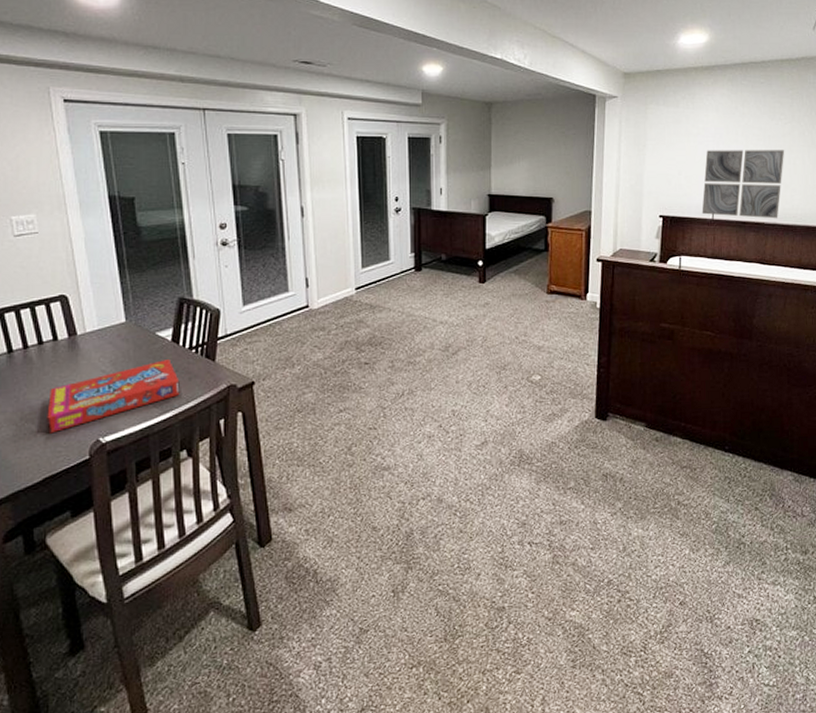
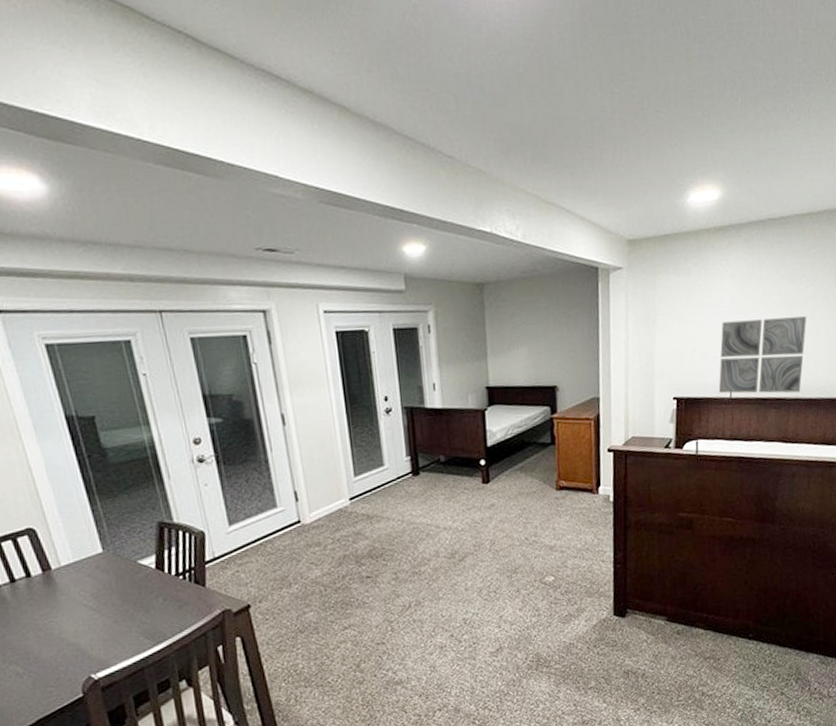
snack box: present [47,358,181,434] -> none [30,587,173,674]

